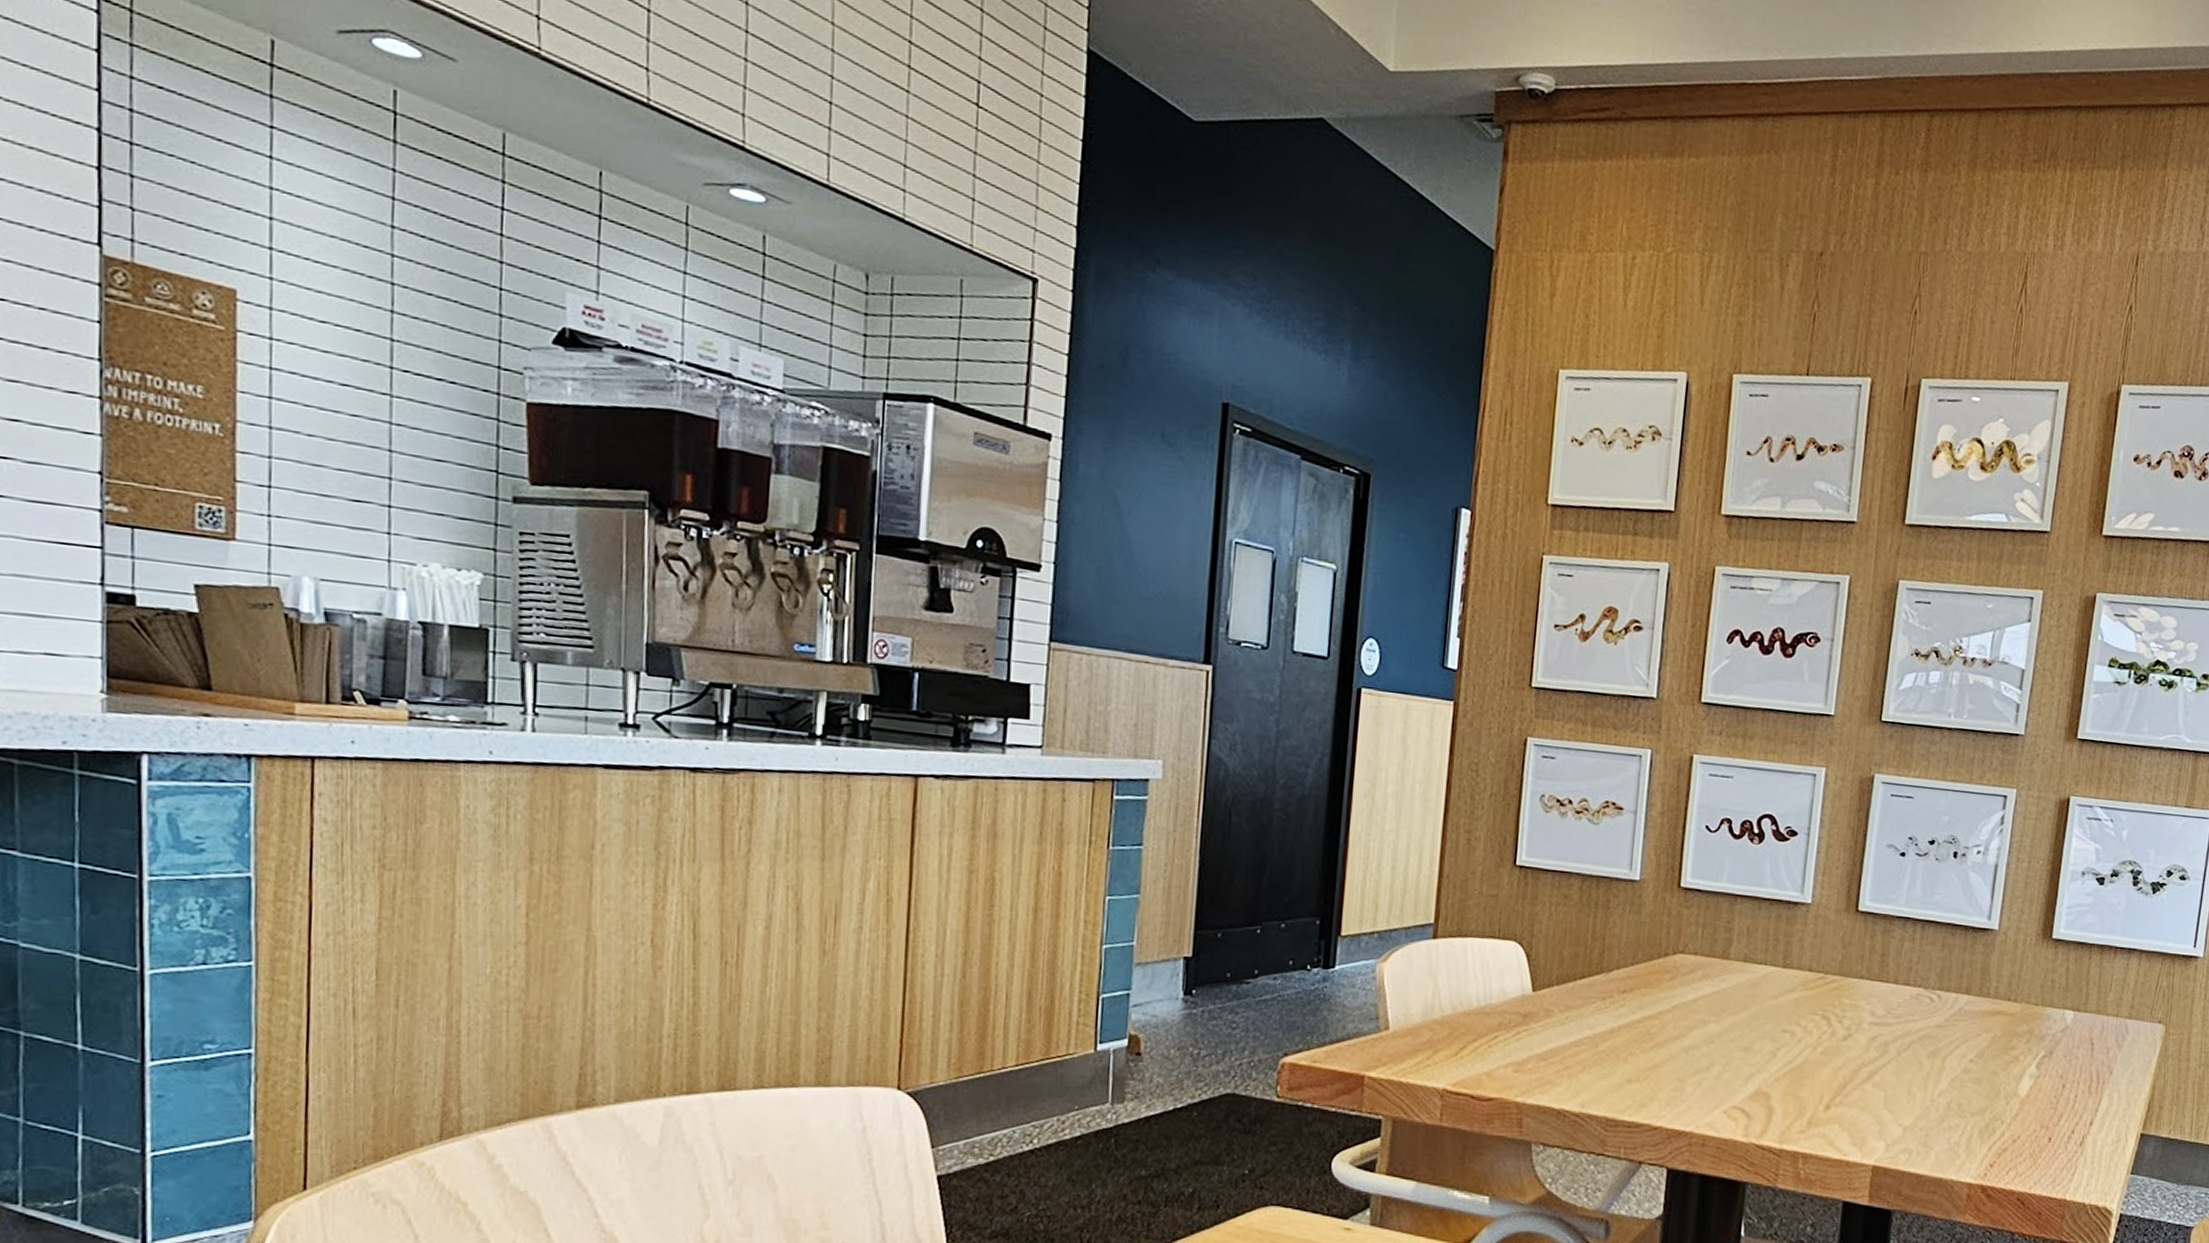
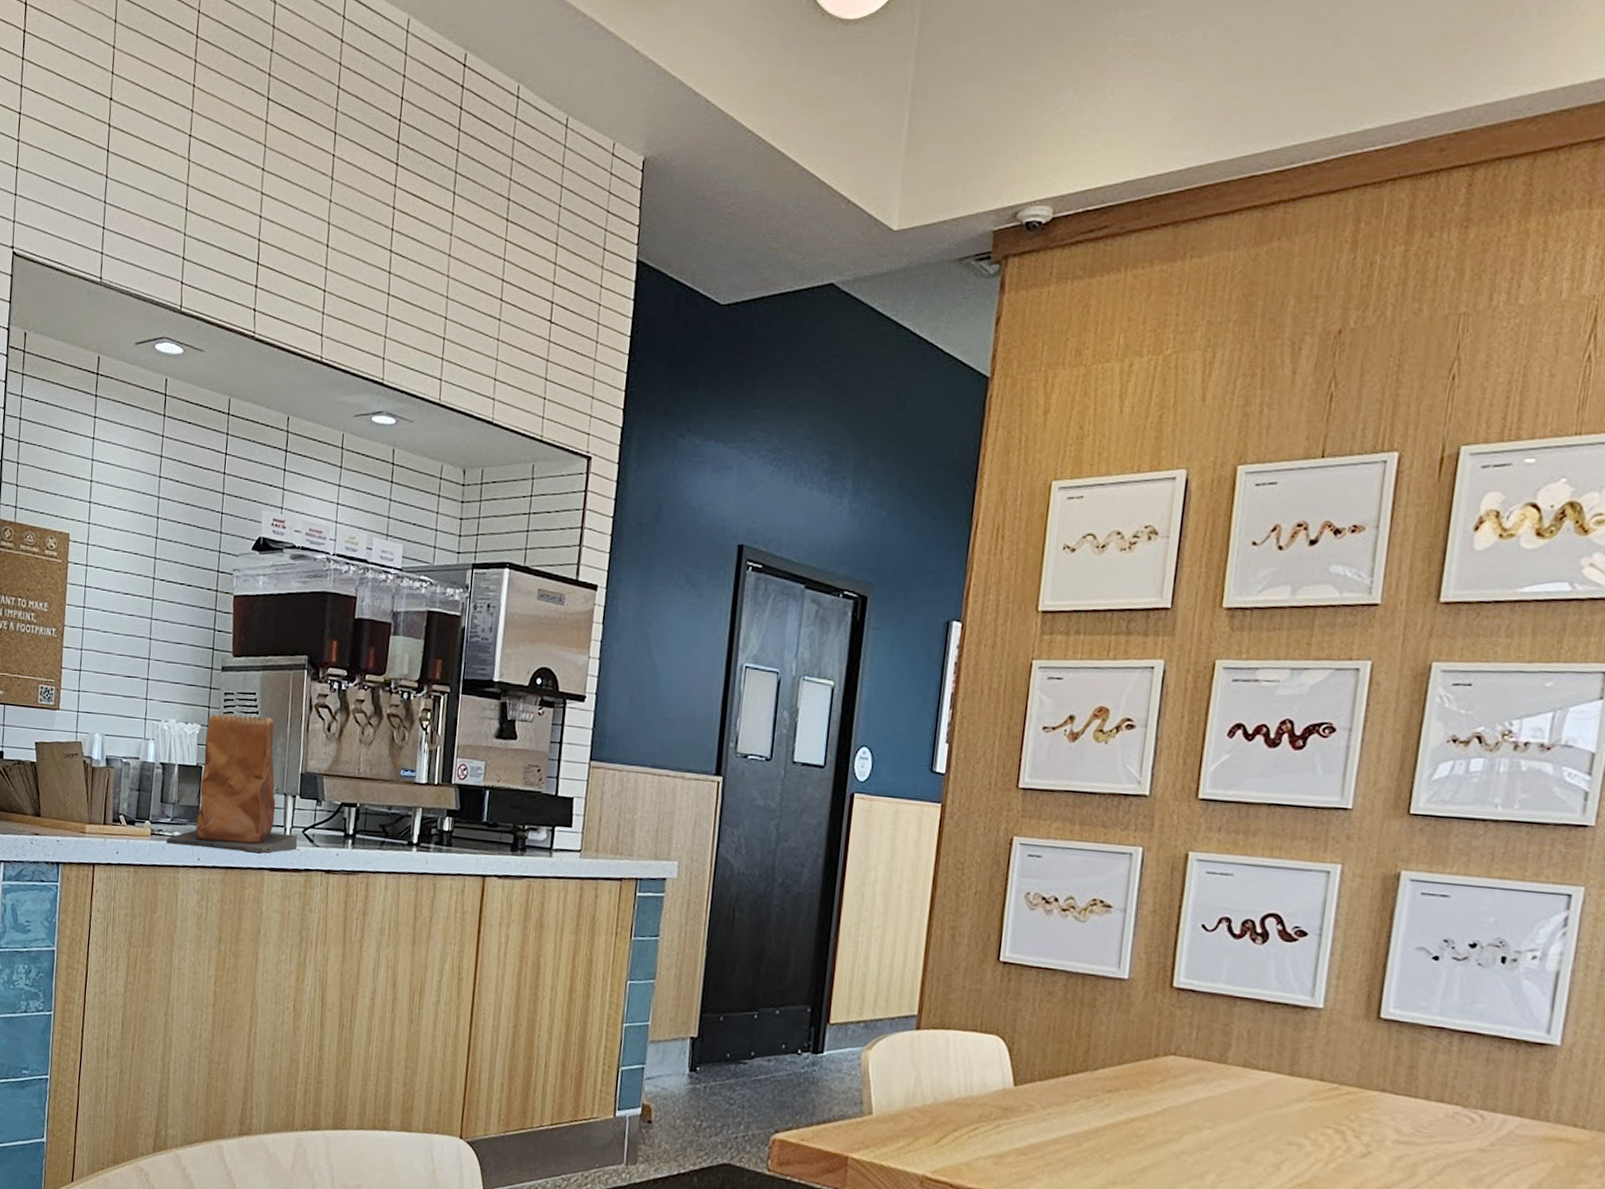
paper bag: none [435,559,646,746] -> present [166,713,297,854]

